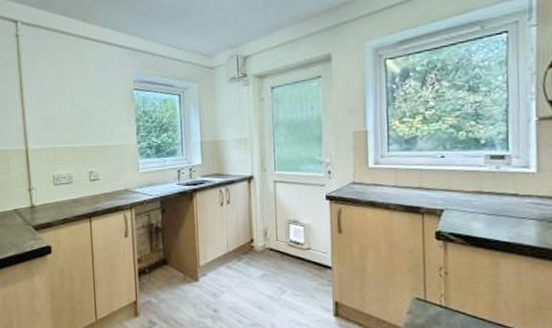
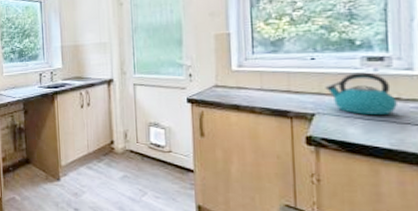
kettle: none [453,169,515,211] -> present [325,72,397,116]

